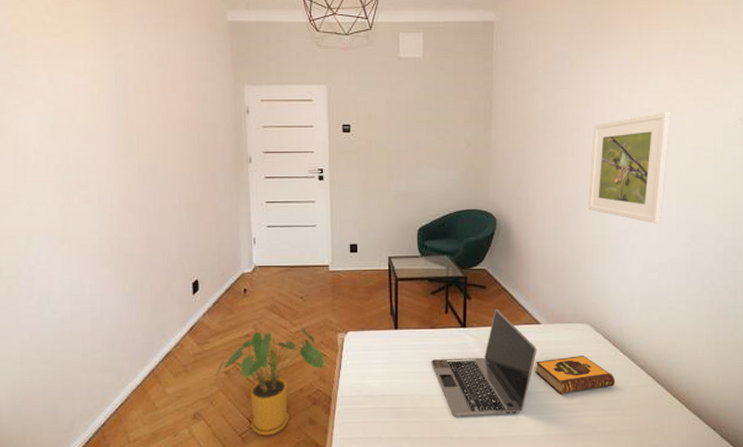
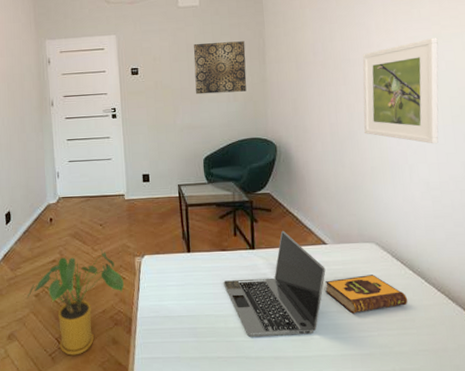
wall art: none [413,101,471,159] -> present [193,41,247,95]

